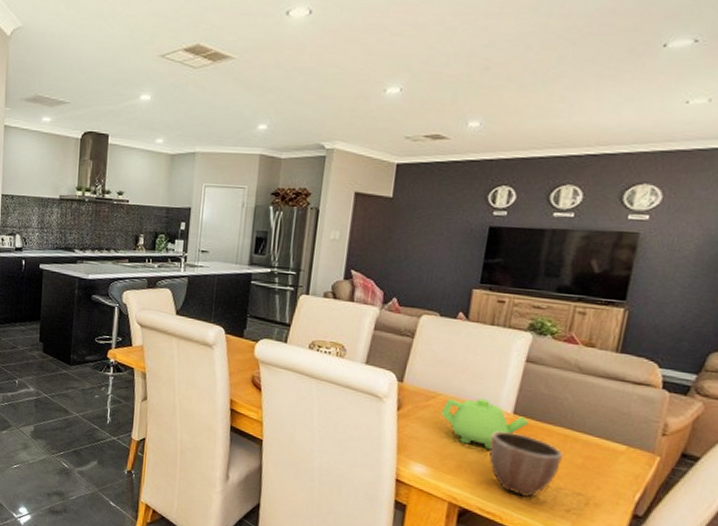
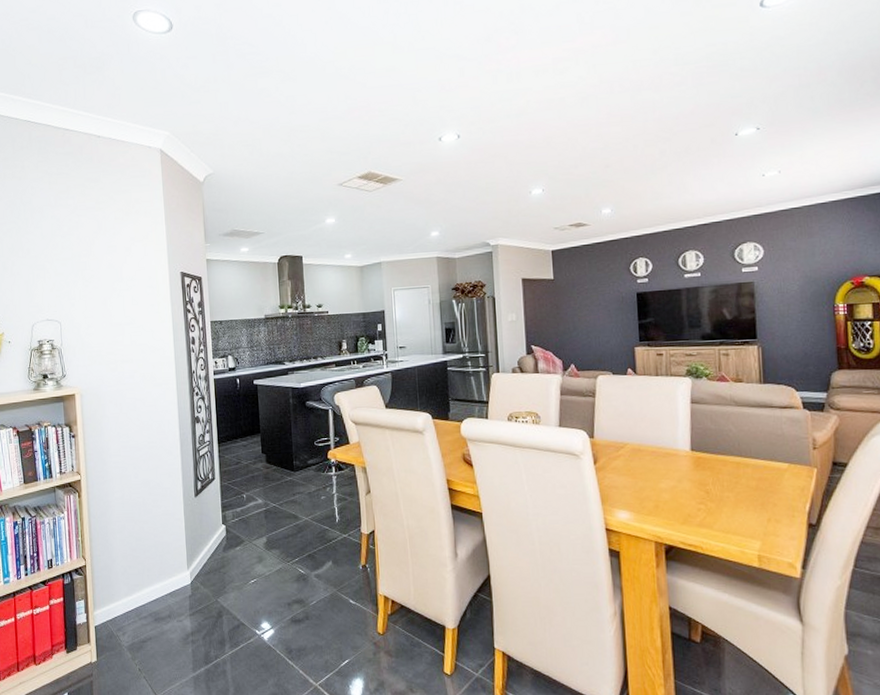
teapot: present [441,398,529,449] -> none [631,441,706,486]
decorative bowl: present [488,431,564,497] -> none [677,467,740,524]

